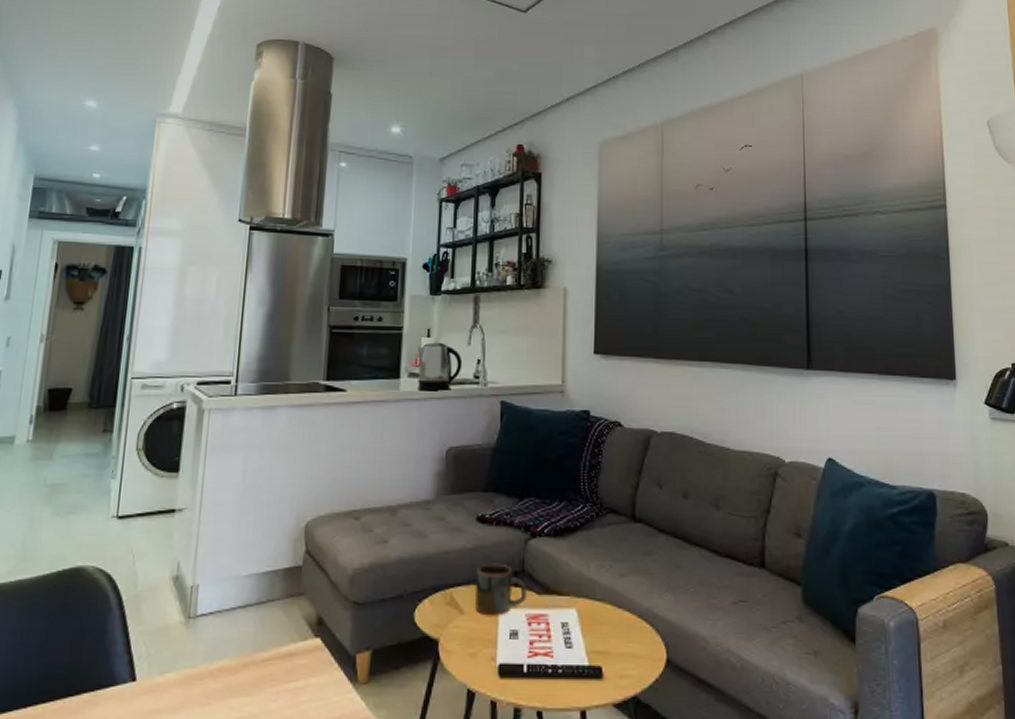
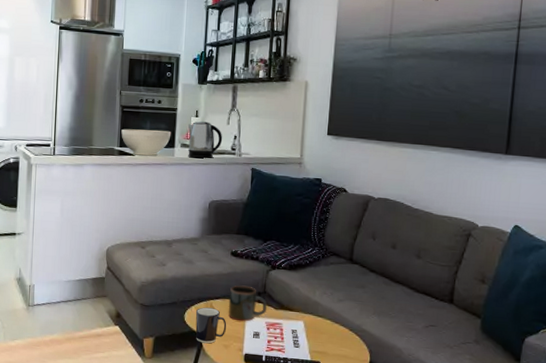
bowl: none [328,355,396,391] -> present [121,128,171,156]
mug: none [429,599,473,654] -> present [195,307,227,344]

